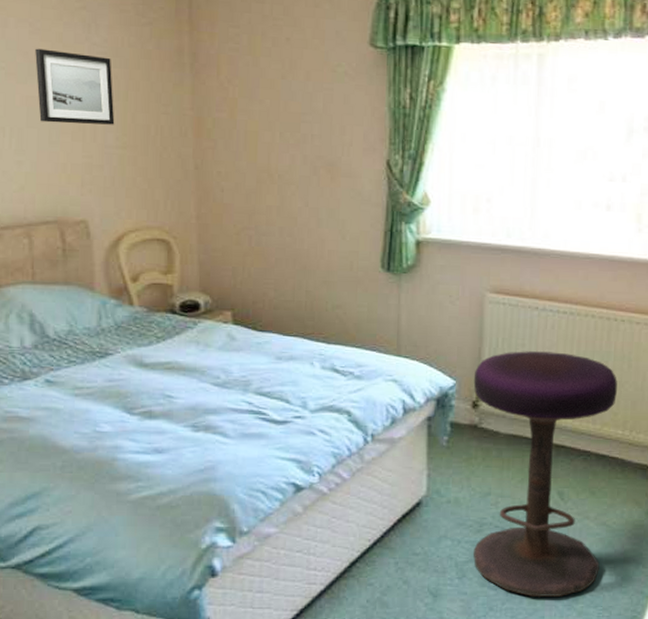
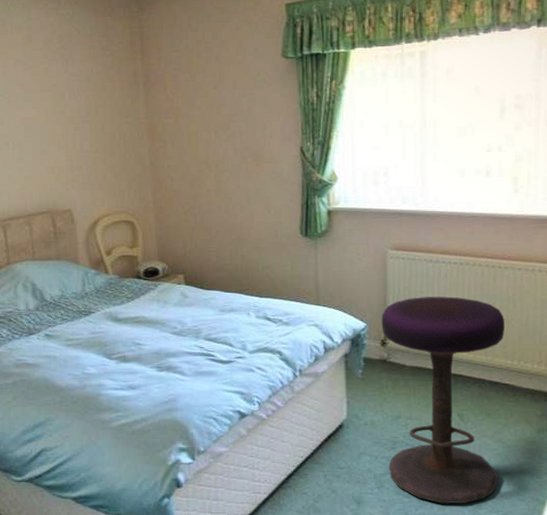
wall art: present [35,48,115,125] -> none [29,81,89,137]

